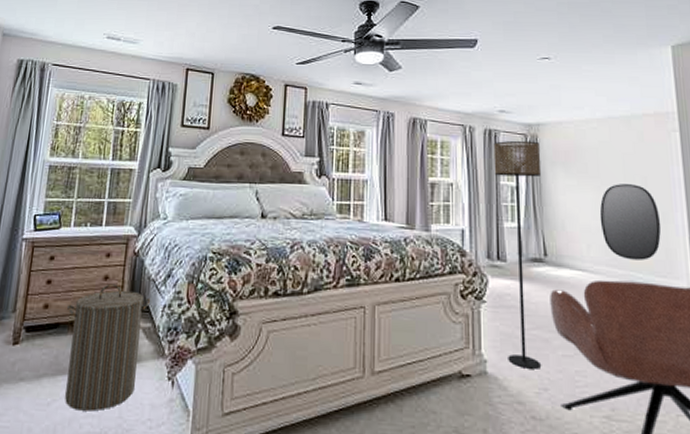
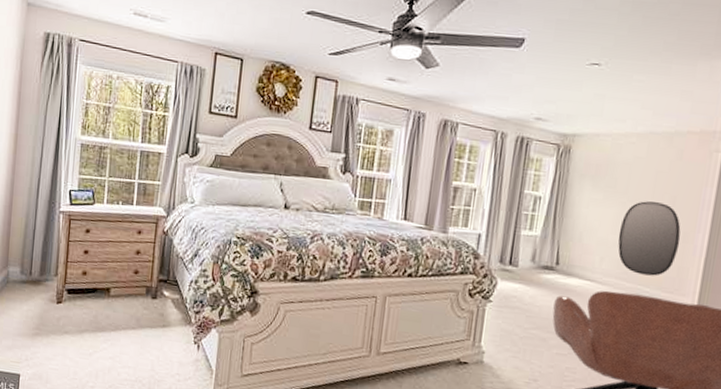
laundry hamper: present [65,283,151,412] -> none [104,257,179,364]
floor lamp: present [493,140,540,369] -> none [504,150,571,363]

